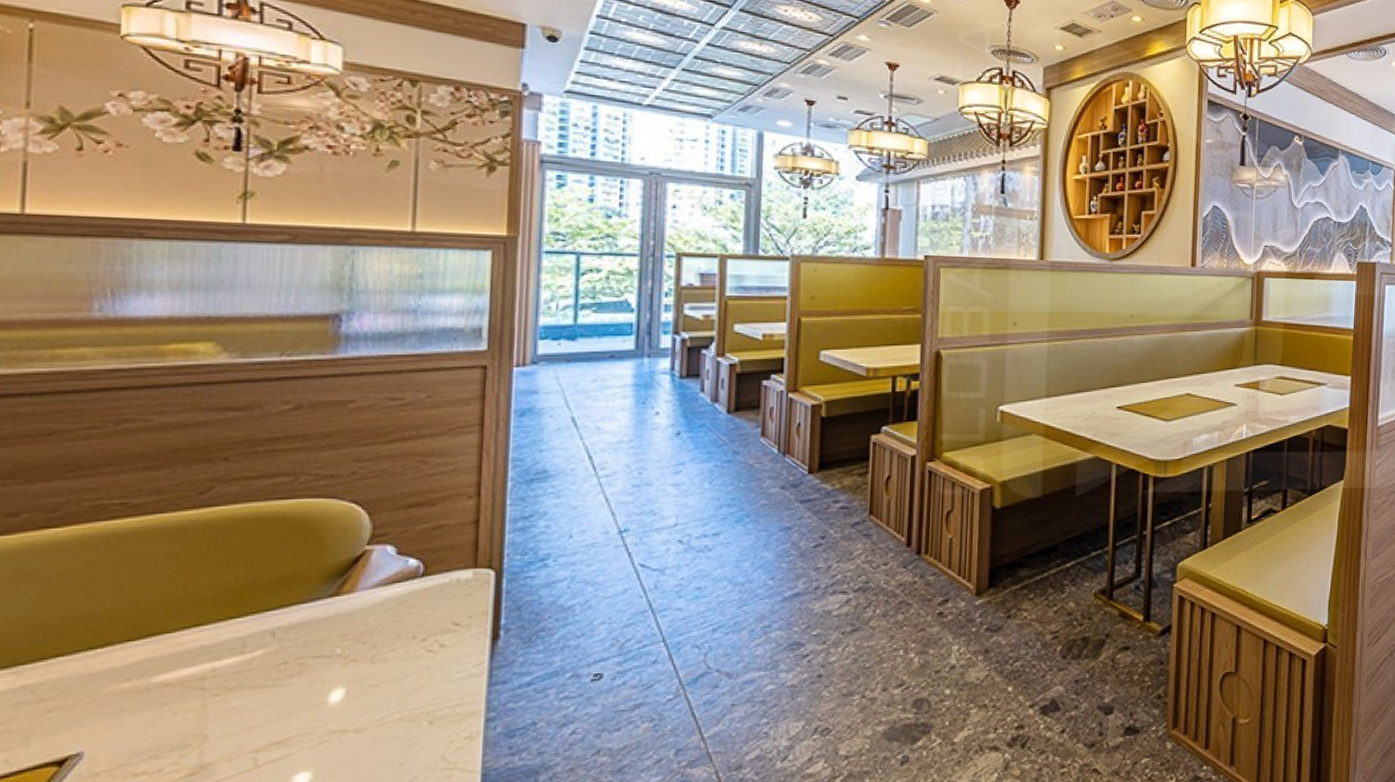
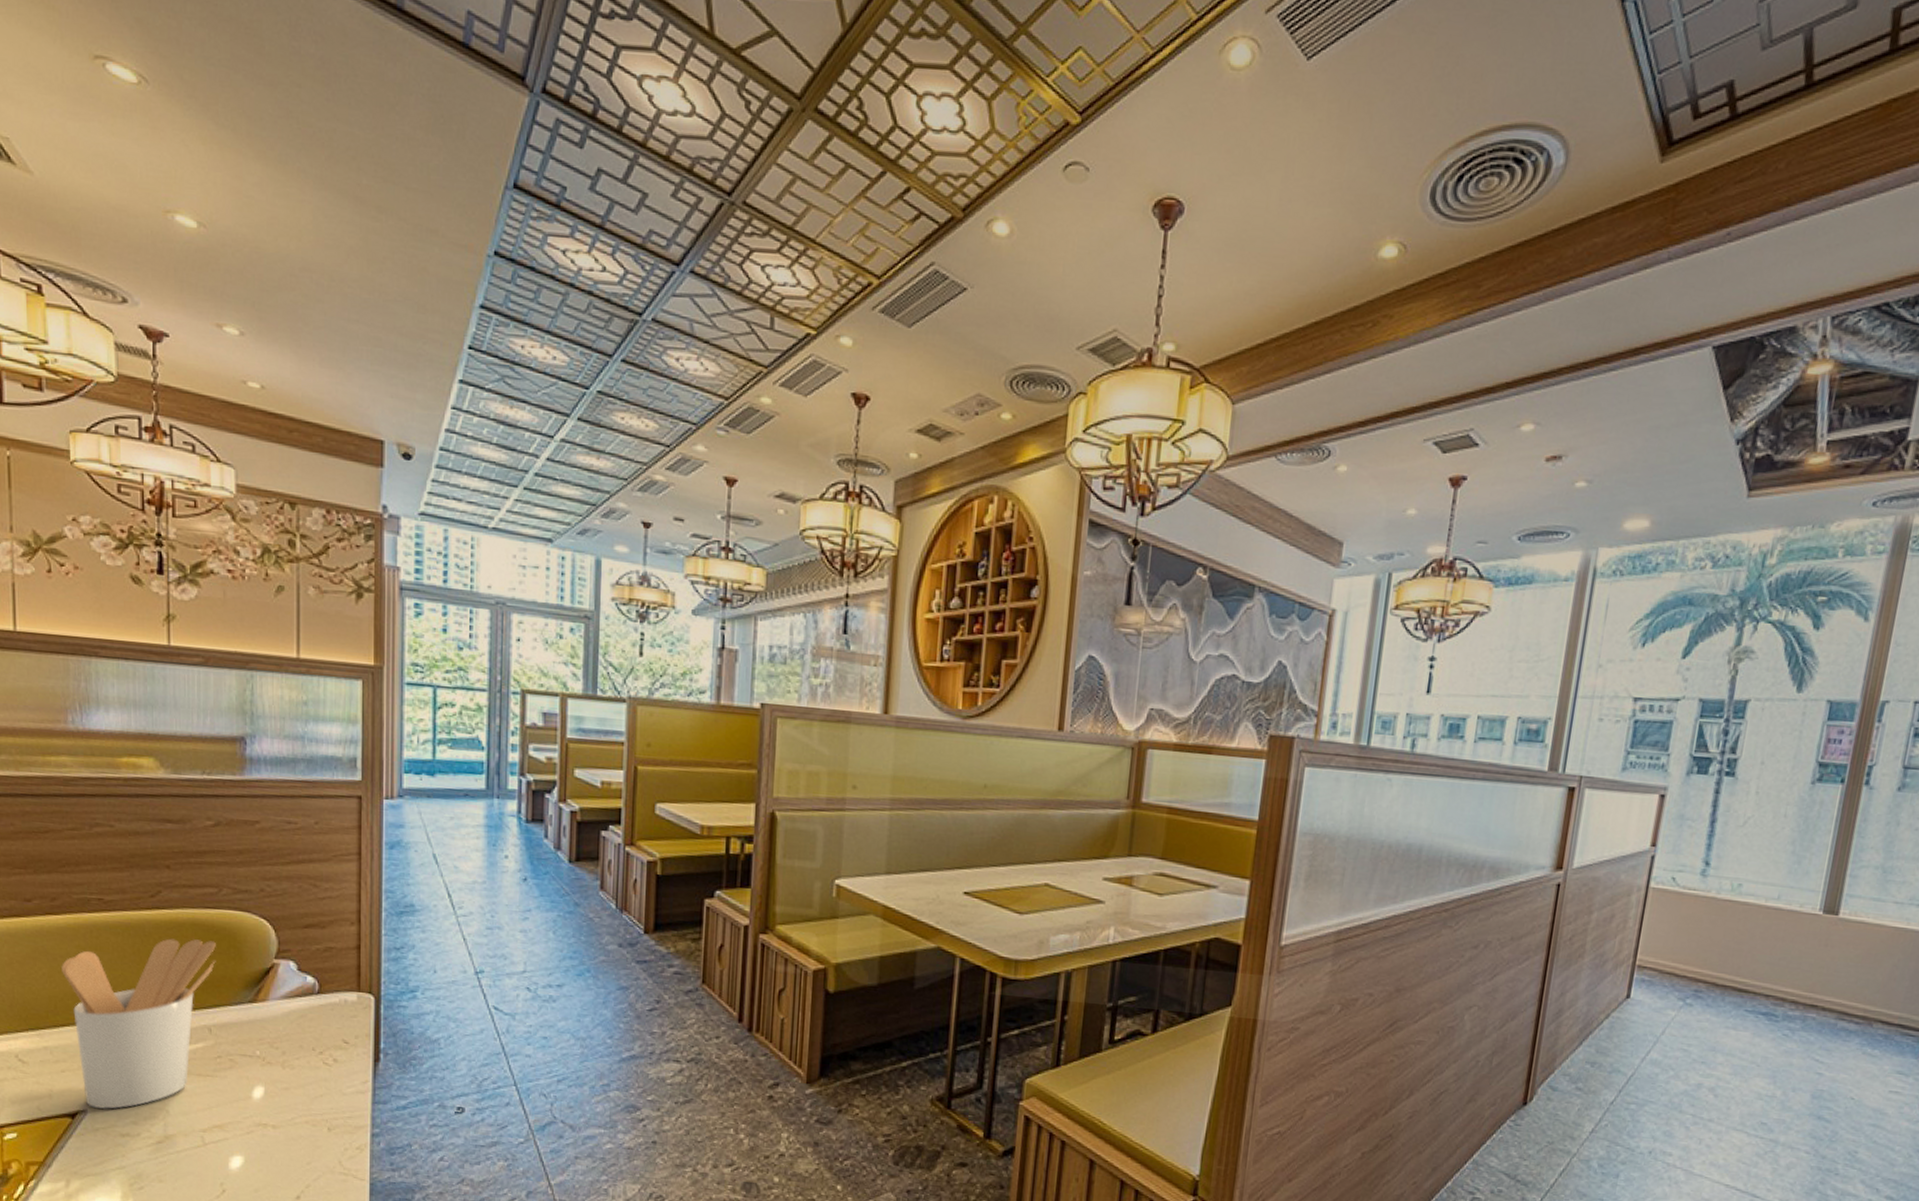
utensil holder: none [56,535,288,749] -> present [60,938,216,1109]

